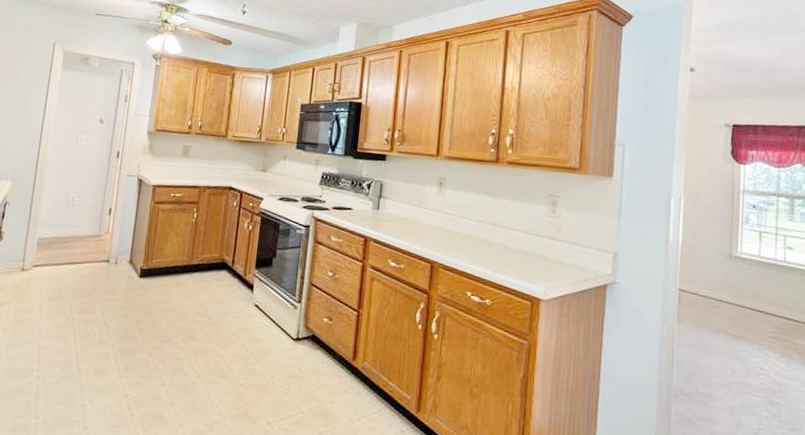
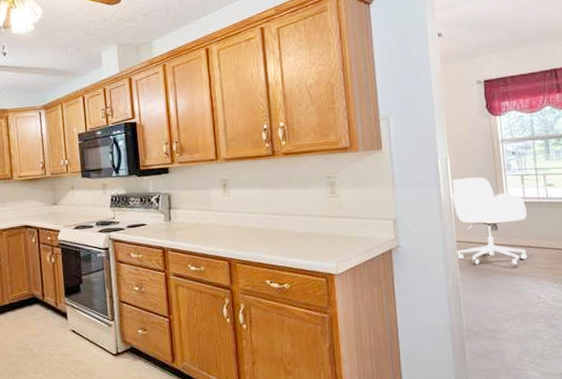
chair: none [677,222,760,327] -> present [451,177,527,265]

